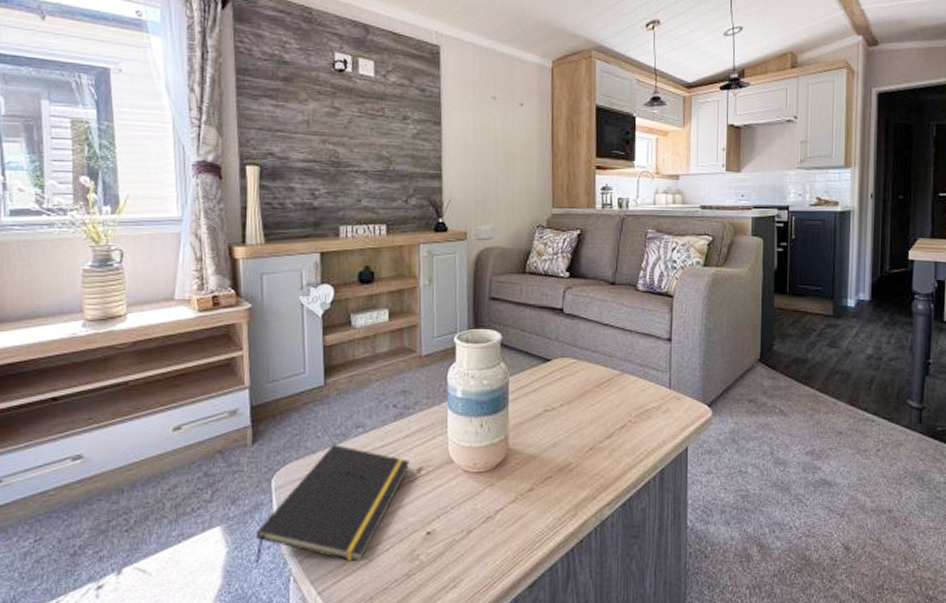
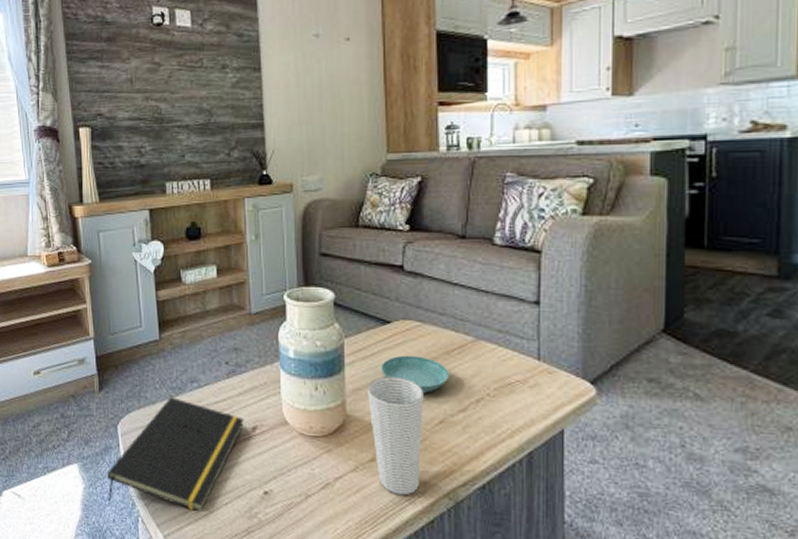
cup: none [528,410,577,520] -> present [367,377,424,496]
saucer: none [541,390,599,423] -> present [380,355,450,393]

